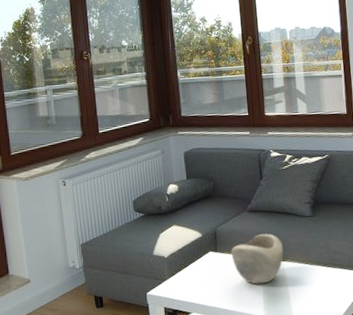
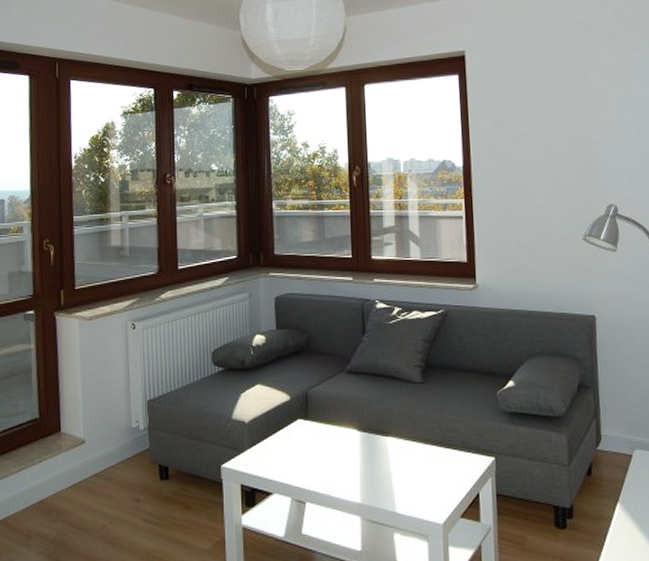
decorative bowl: present [231,234,284,284] -> none [324,401,386,463]

